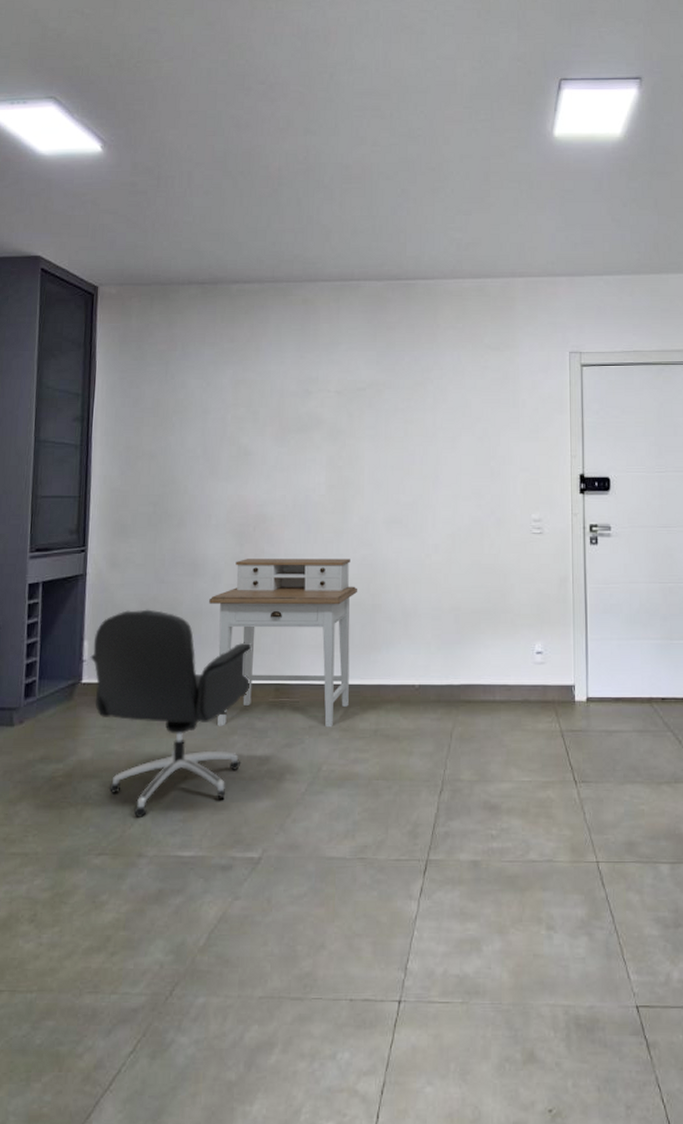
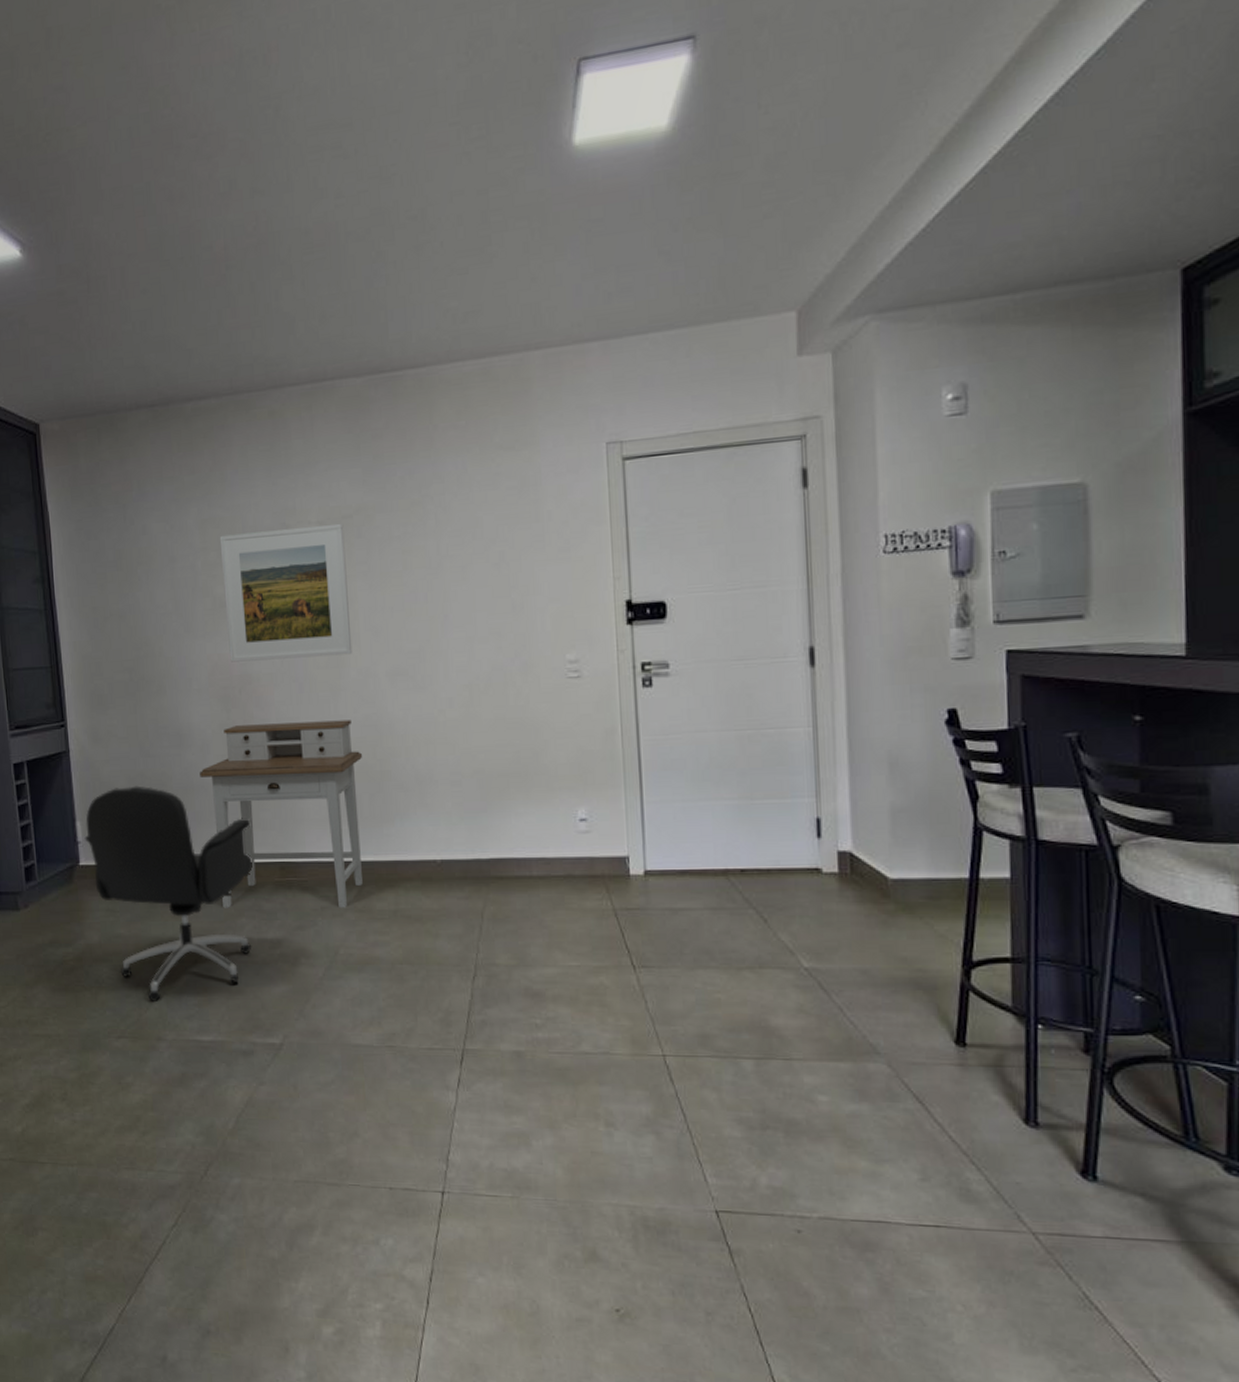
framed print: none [248,394,358,503] -> present [219,523,353,662]

